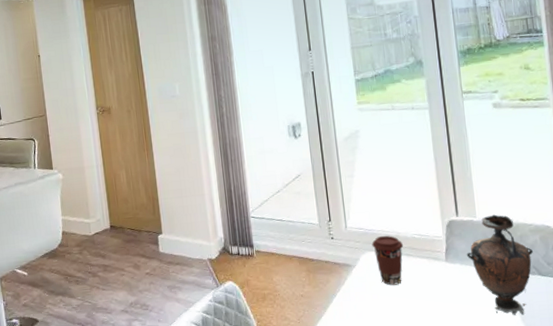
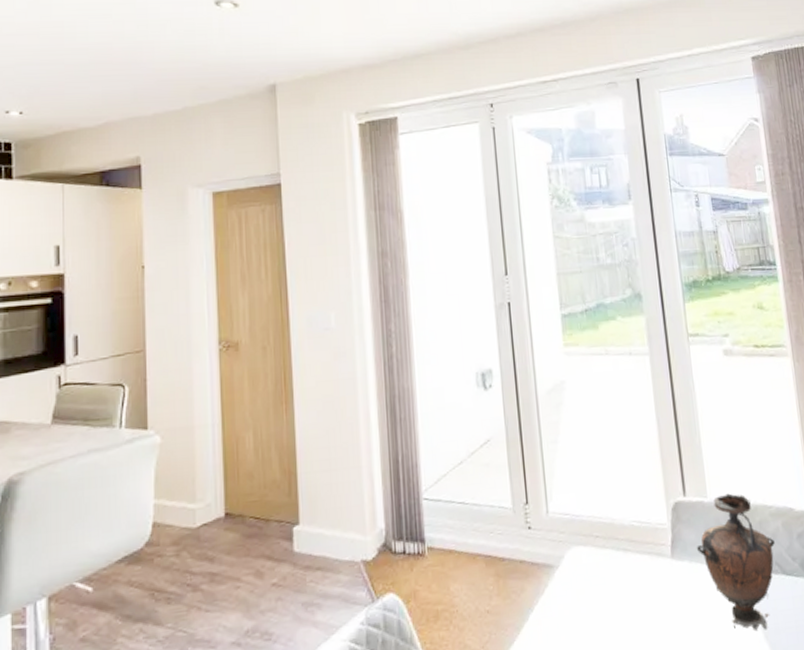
coffee cup: present [371,235,404,285] -> none [579,523,620,593]

